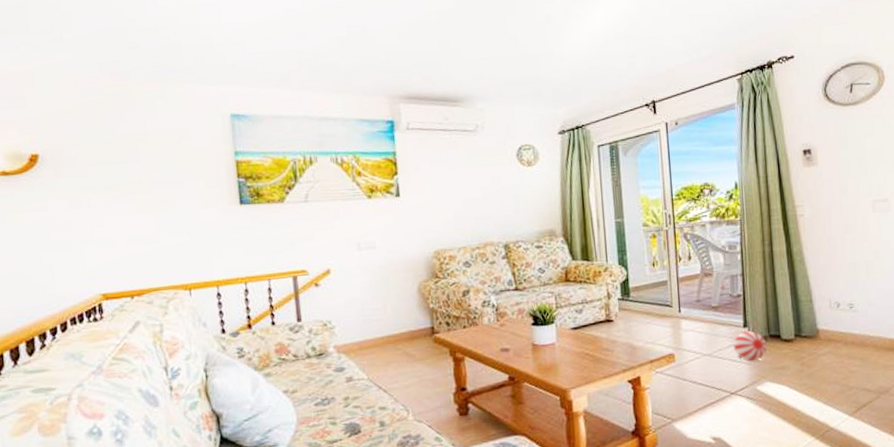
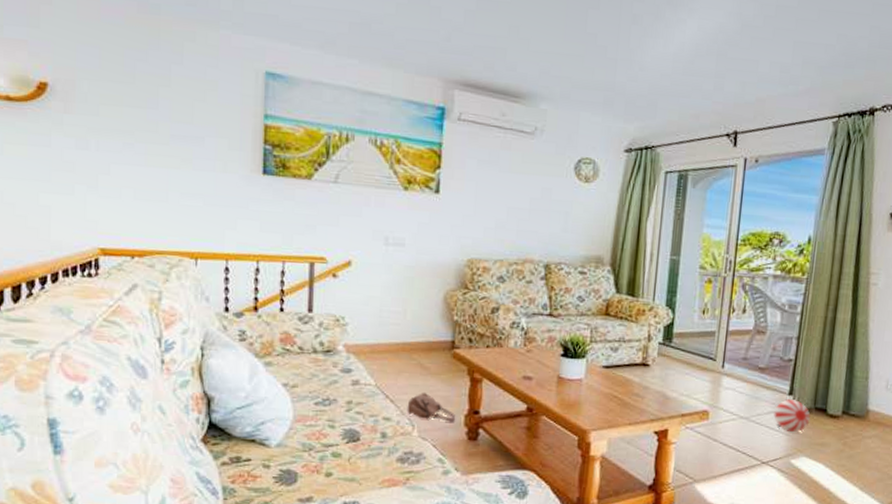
handbag: none [399,377,446,403] -> present [407,392,456,422]

